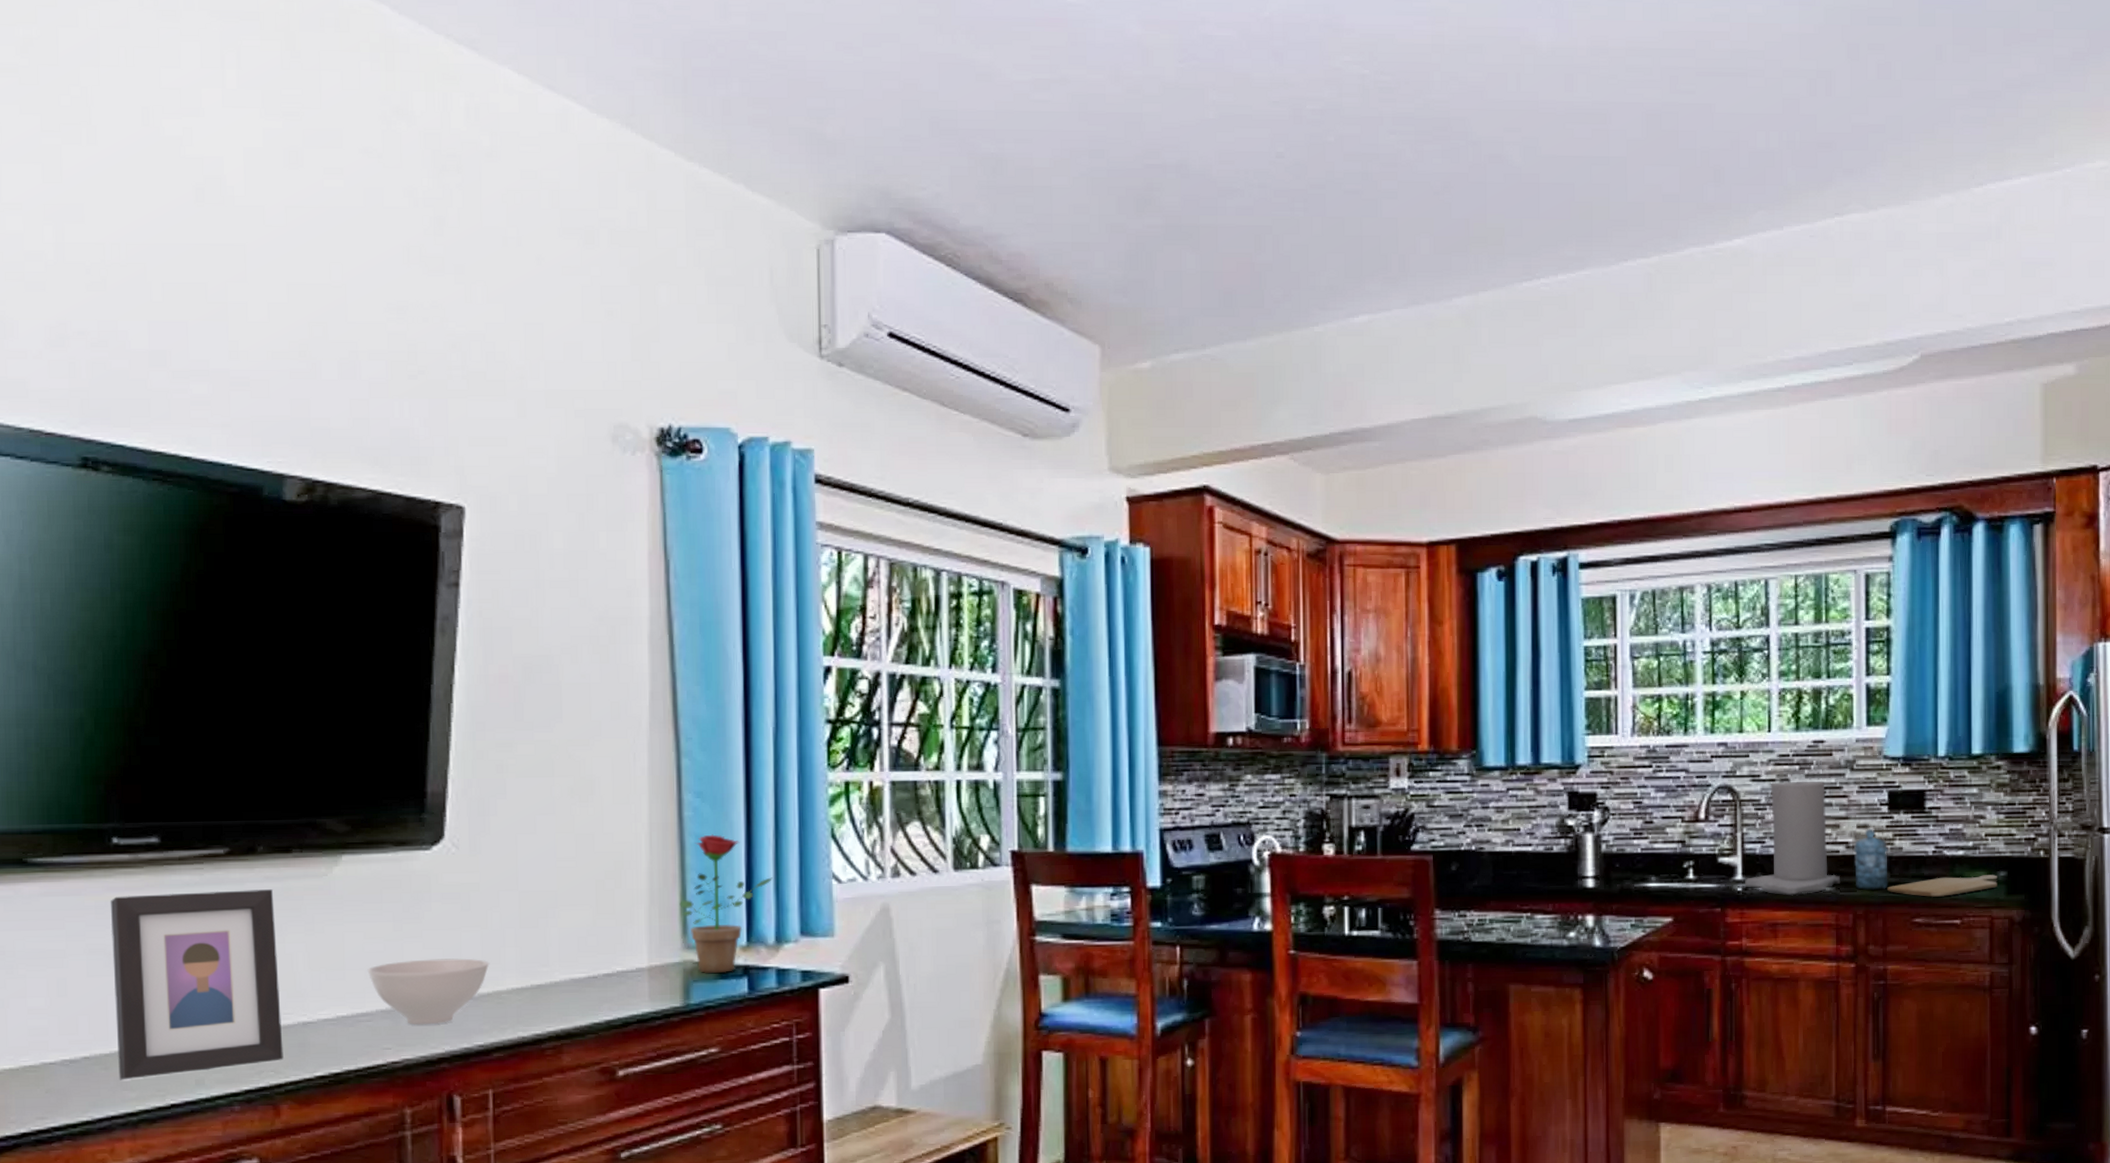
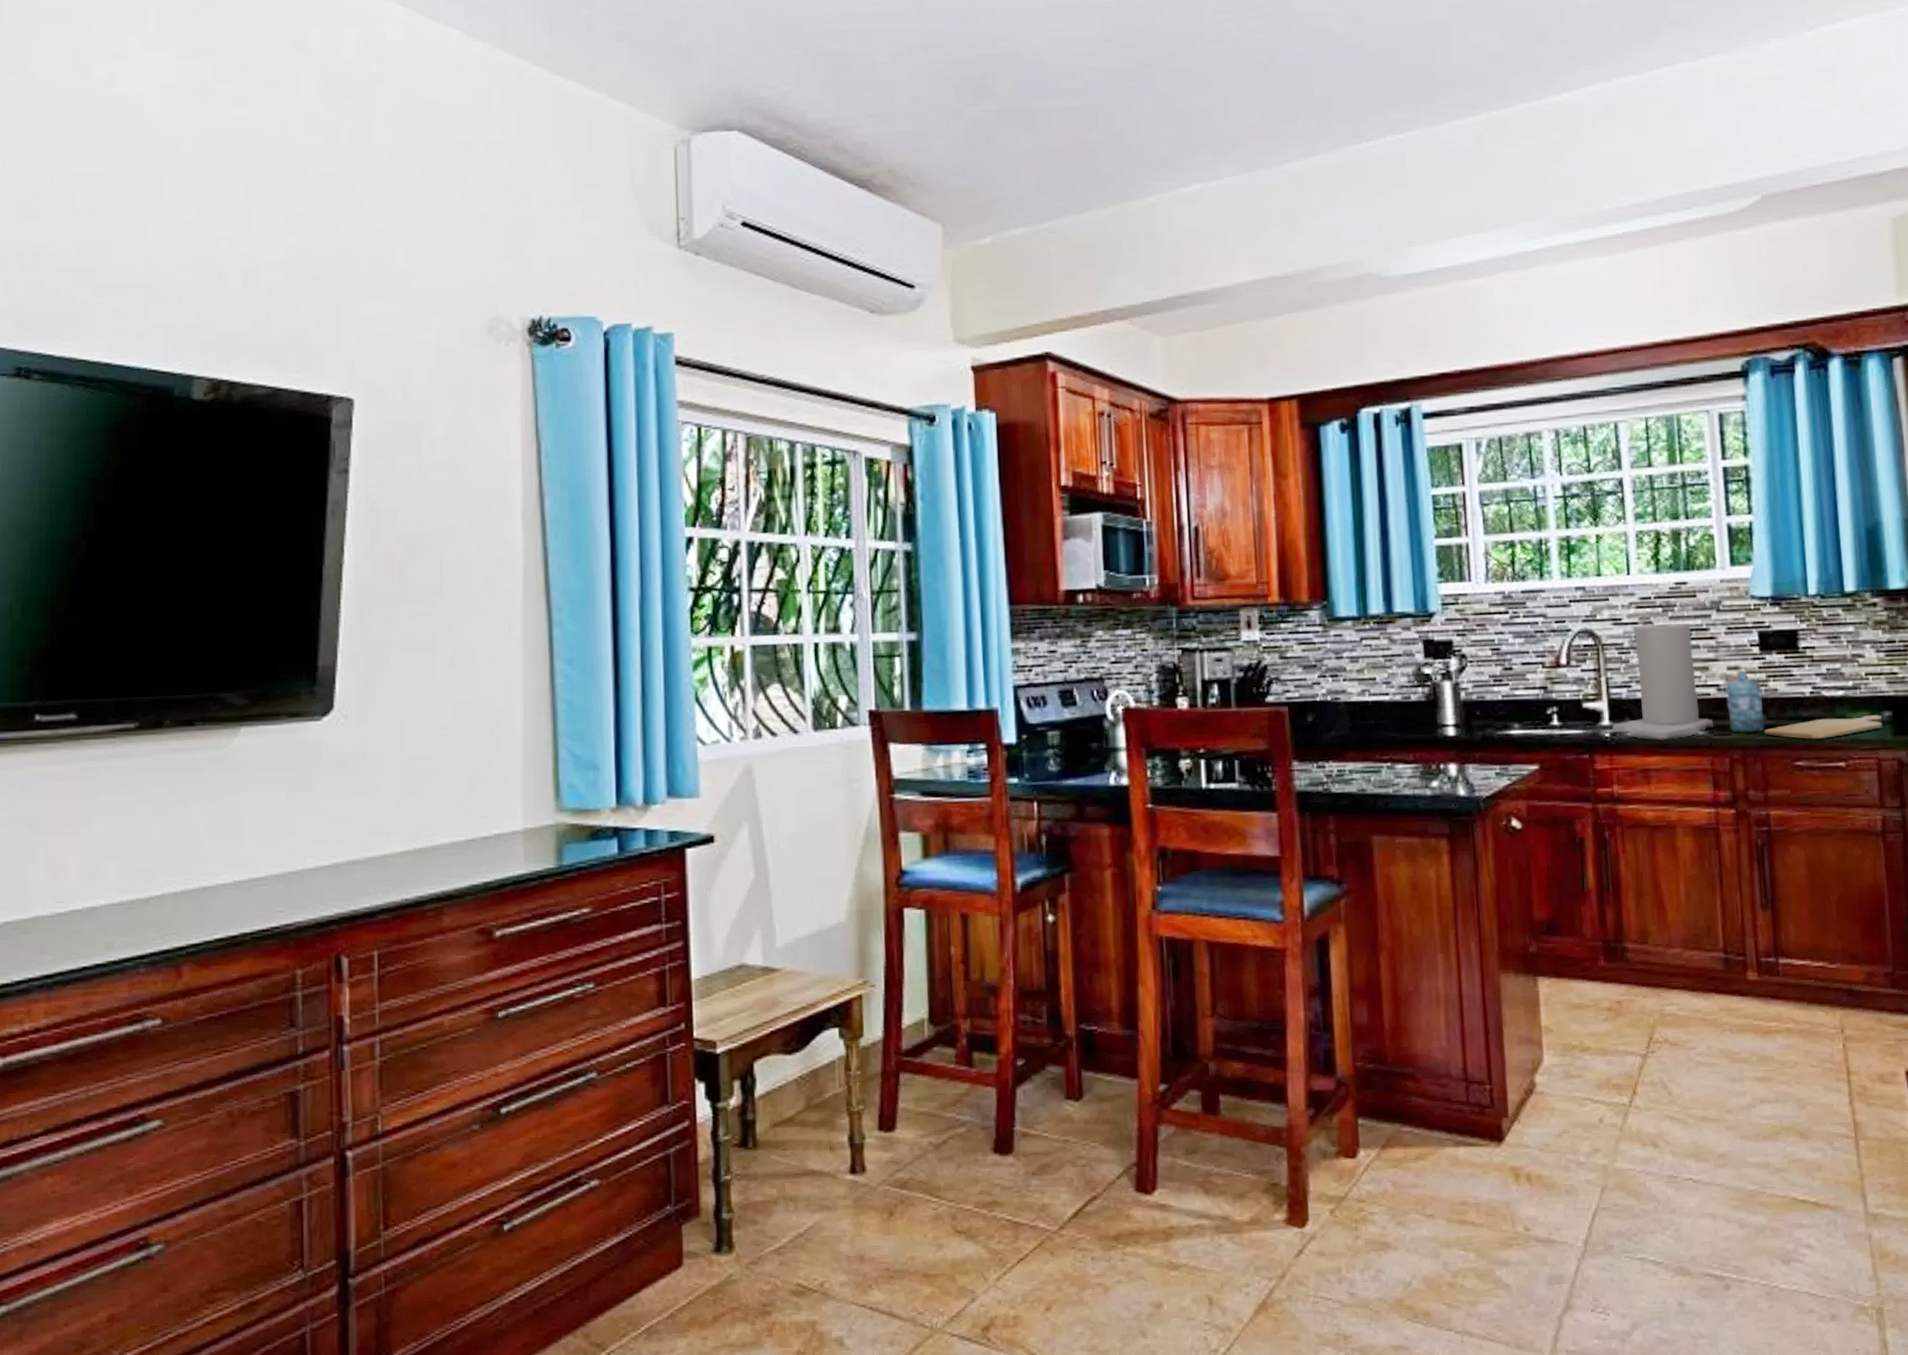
picture frame: present [110,889,284,1080] -> none [32,761,185,944]
bowl: present [367,958,490,1025] -> none [263,823,376,889]
decorative plant: present [679,834,772,974] -> none [552,700,640,835]

